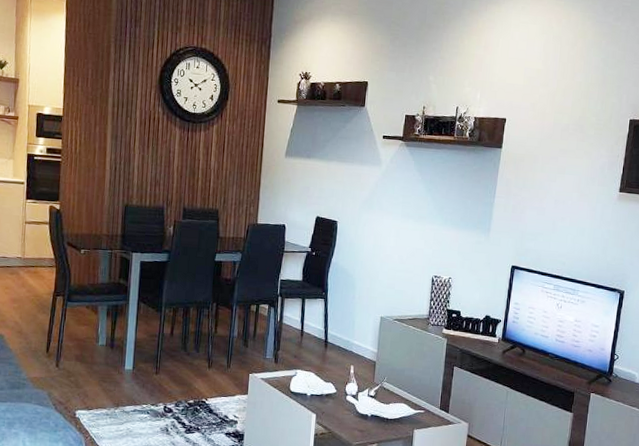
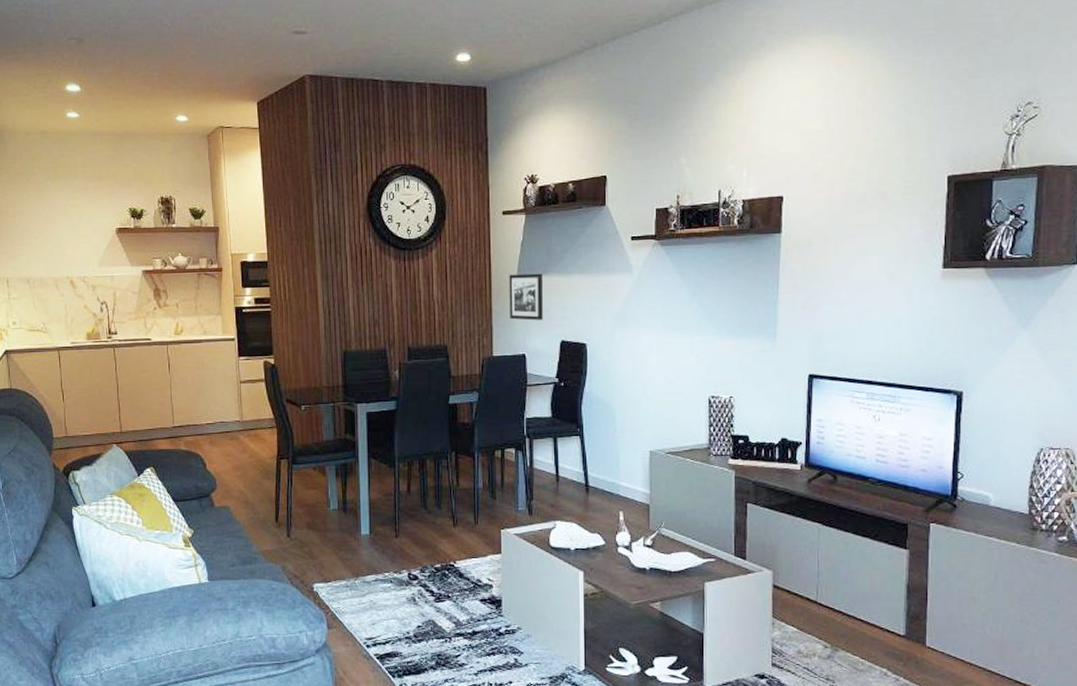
picture frame: none [275,154,307,197] -> present [509,273,544,321]

